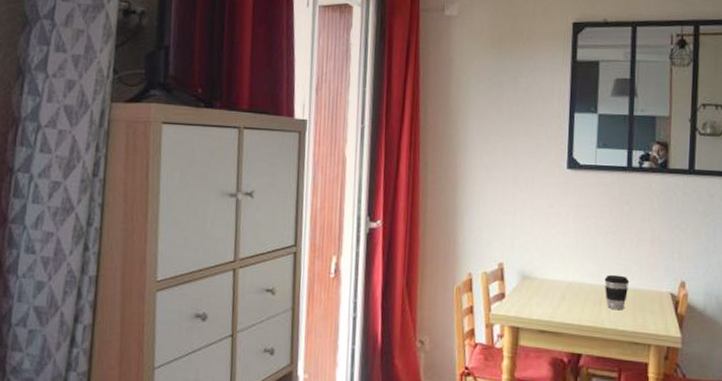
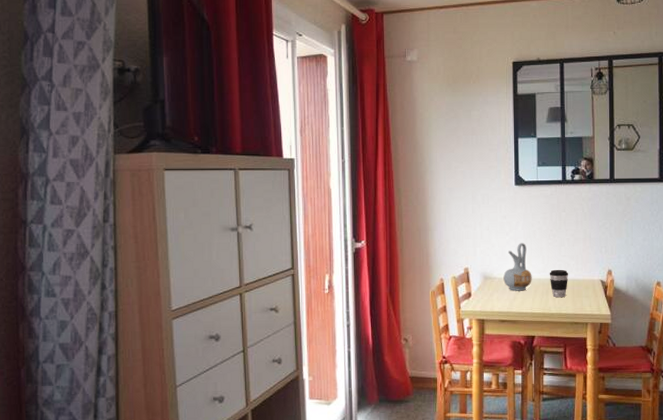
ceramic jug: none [546,238,583,298] -> present [503,243,532,291]

